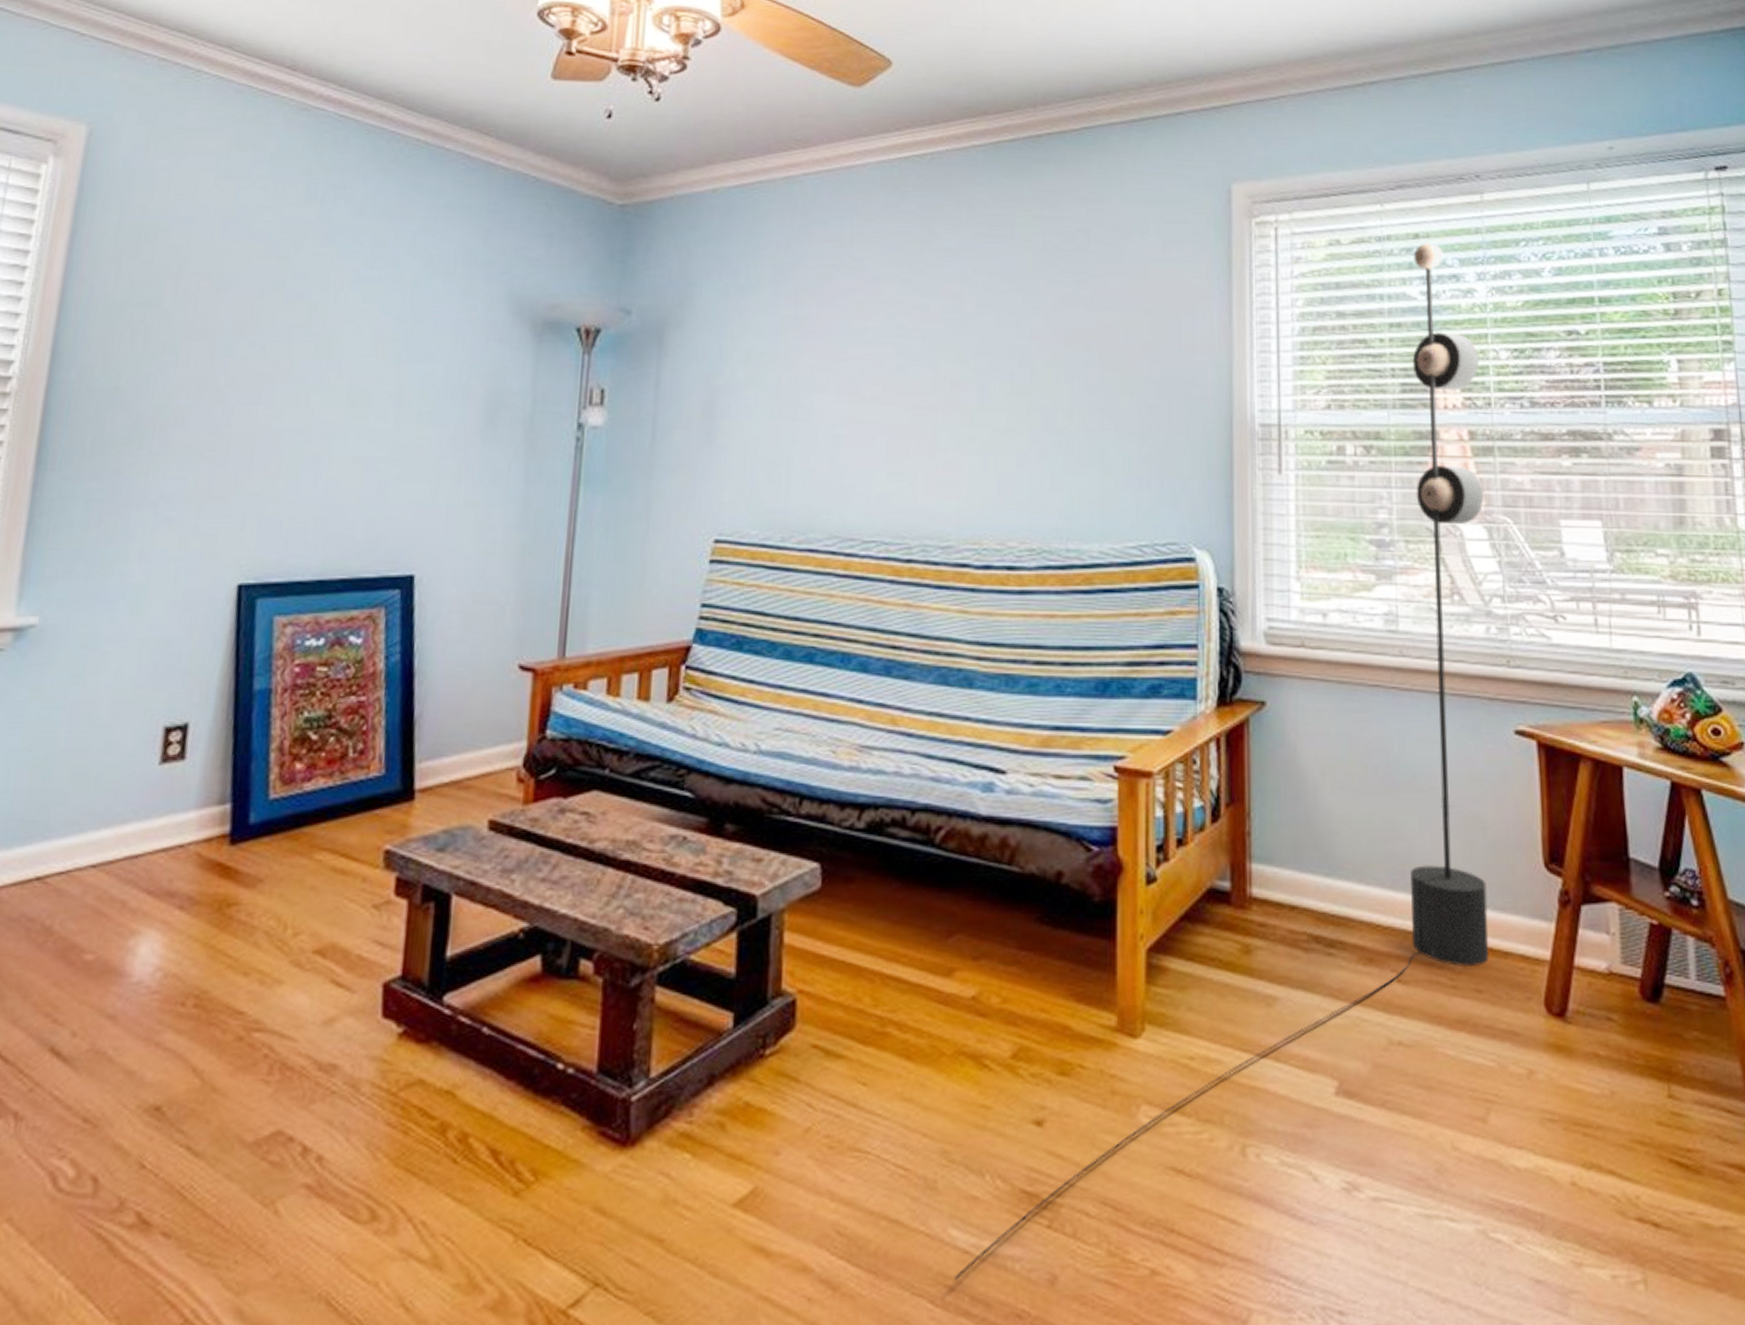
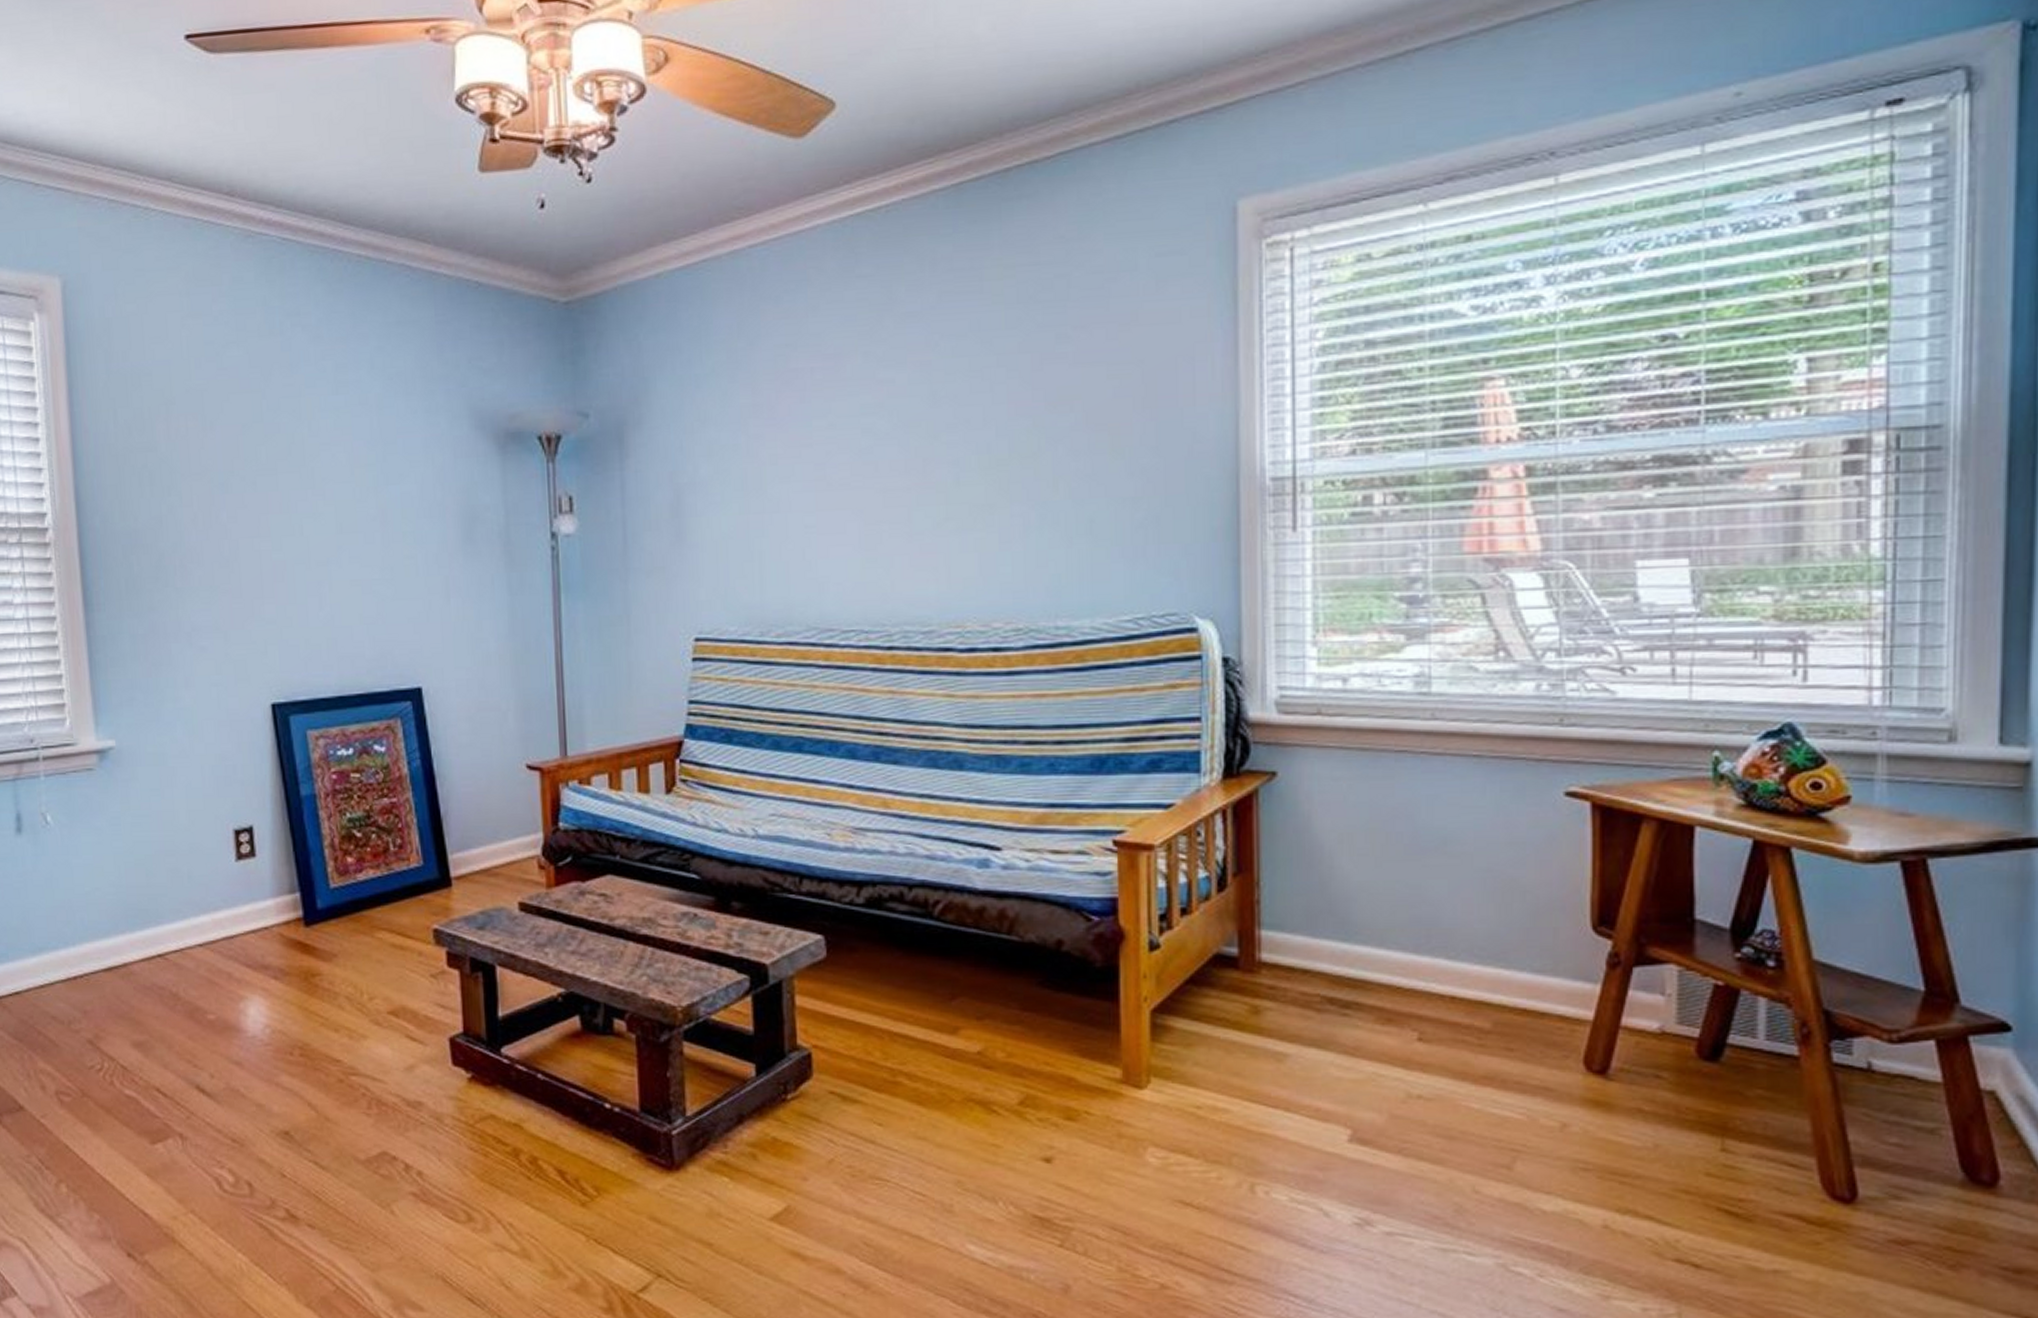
floor lamp: present [954,243,1489,1280] -> none [974,245,1542,1285]

